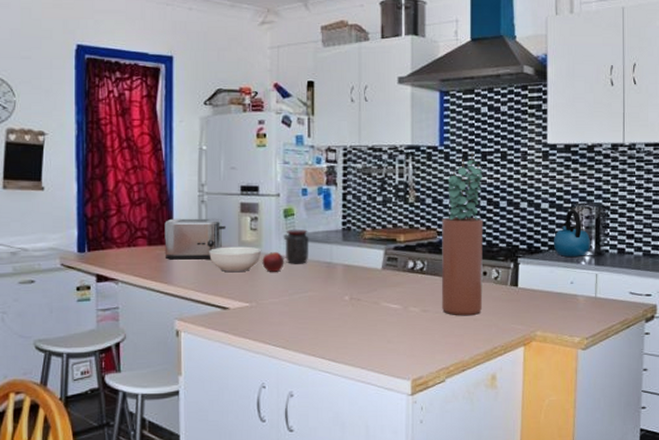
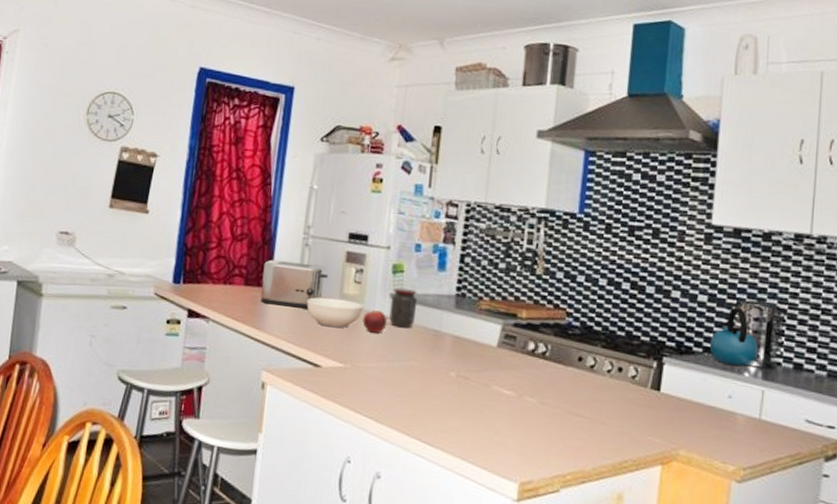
vase: present [441,152,484,316] -> none [563,224,629,418]

